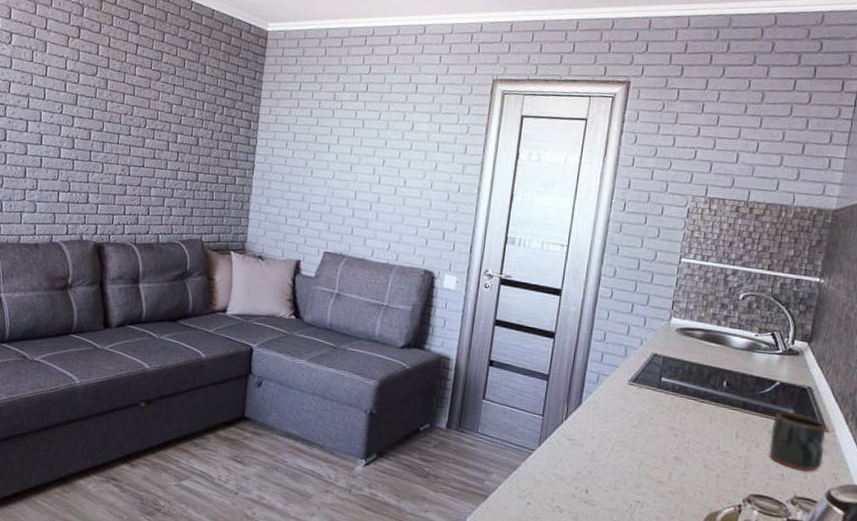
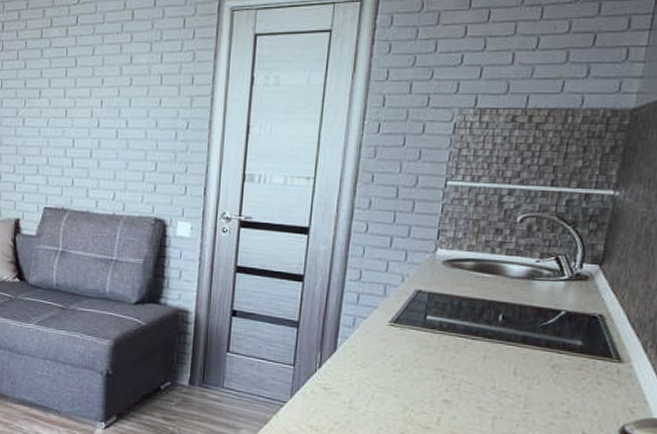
mug: present [769,411,827,472] -> none [552,343,621,407]

